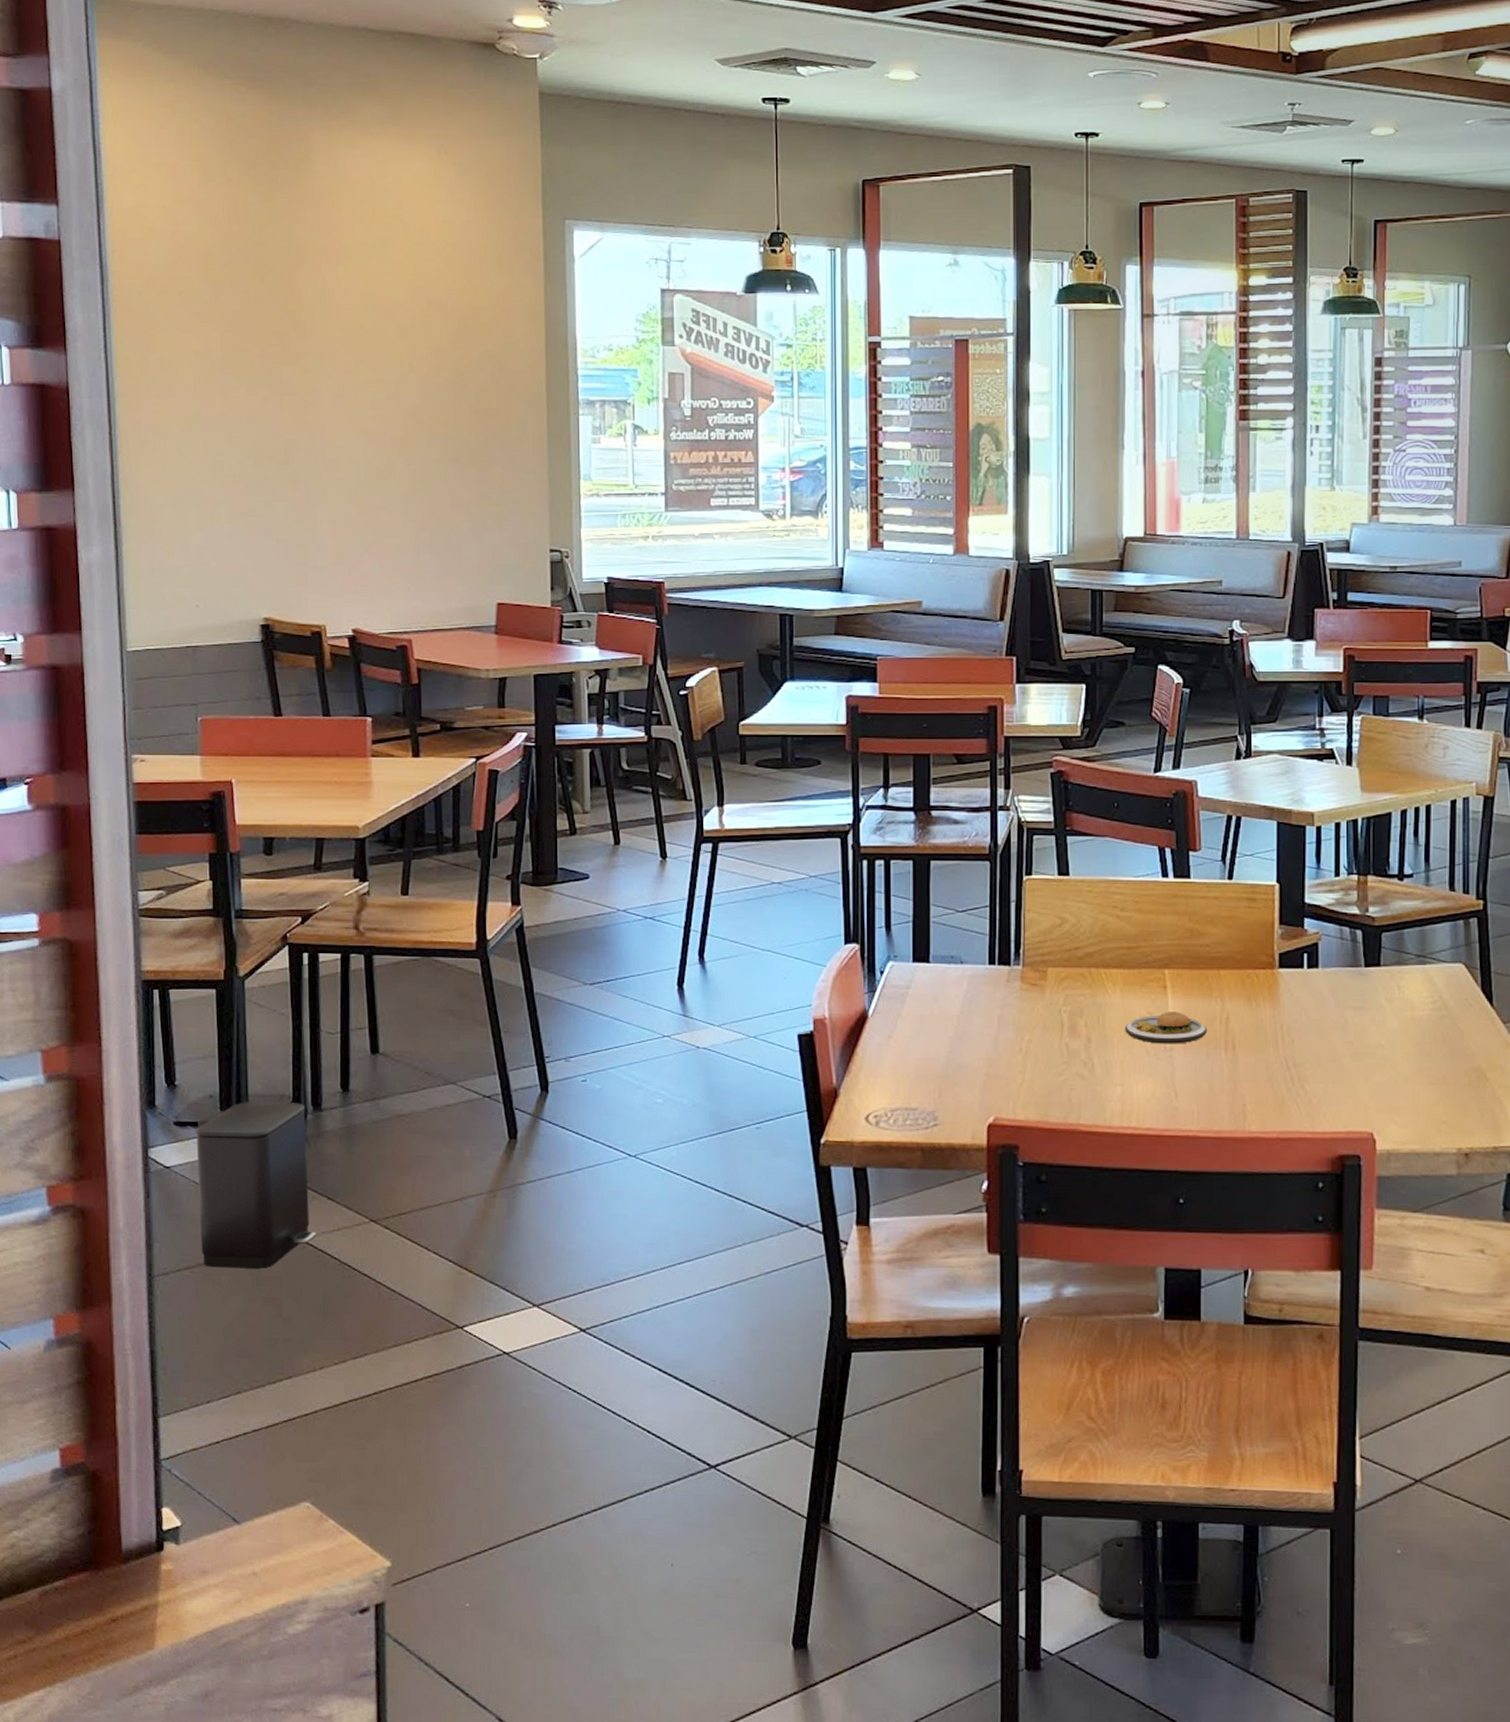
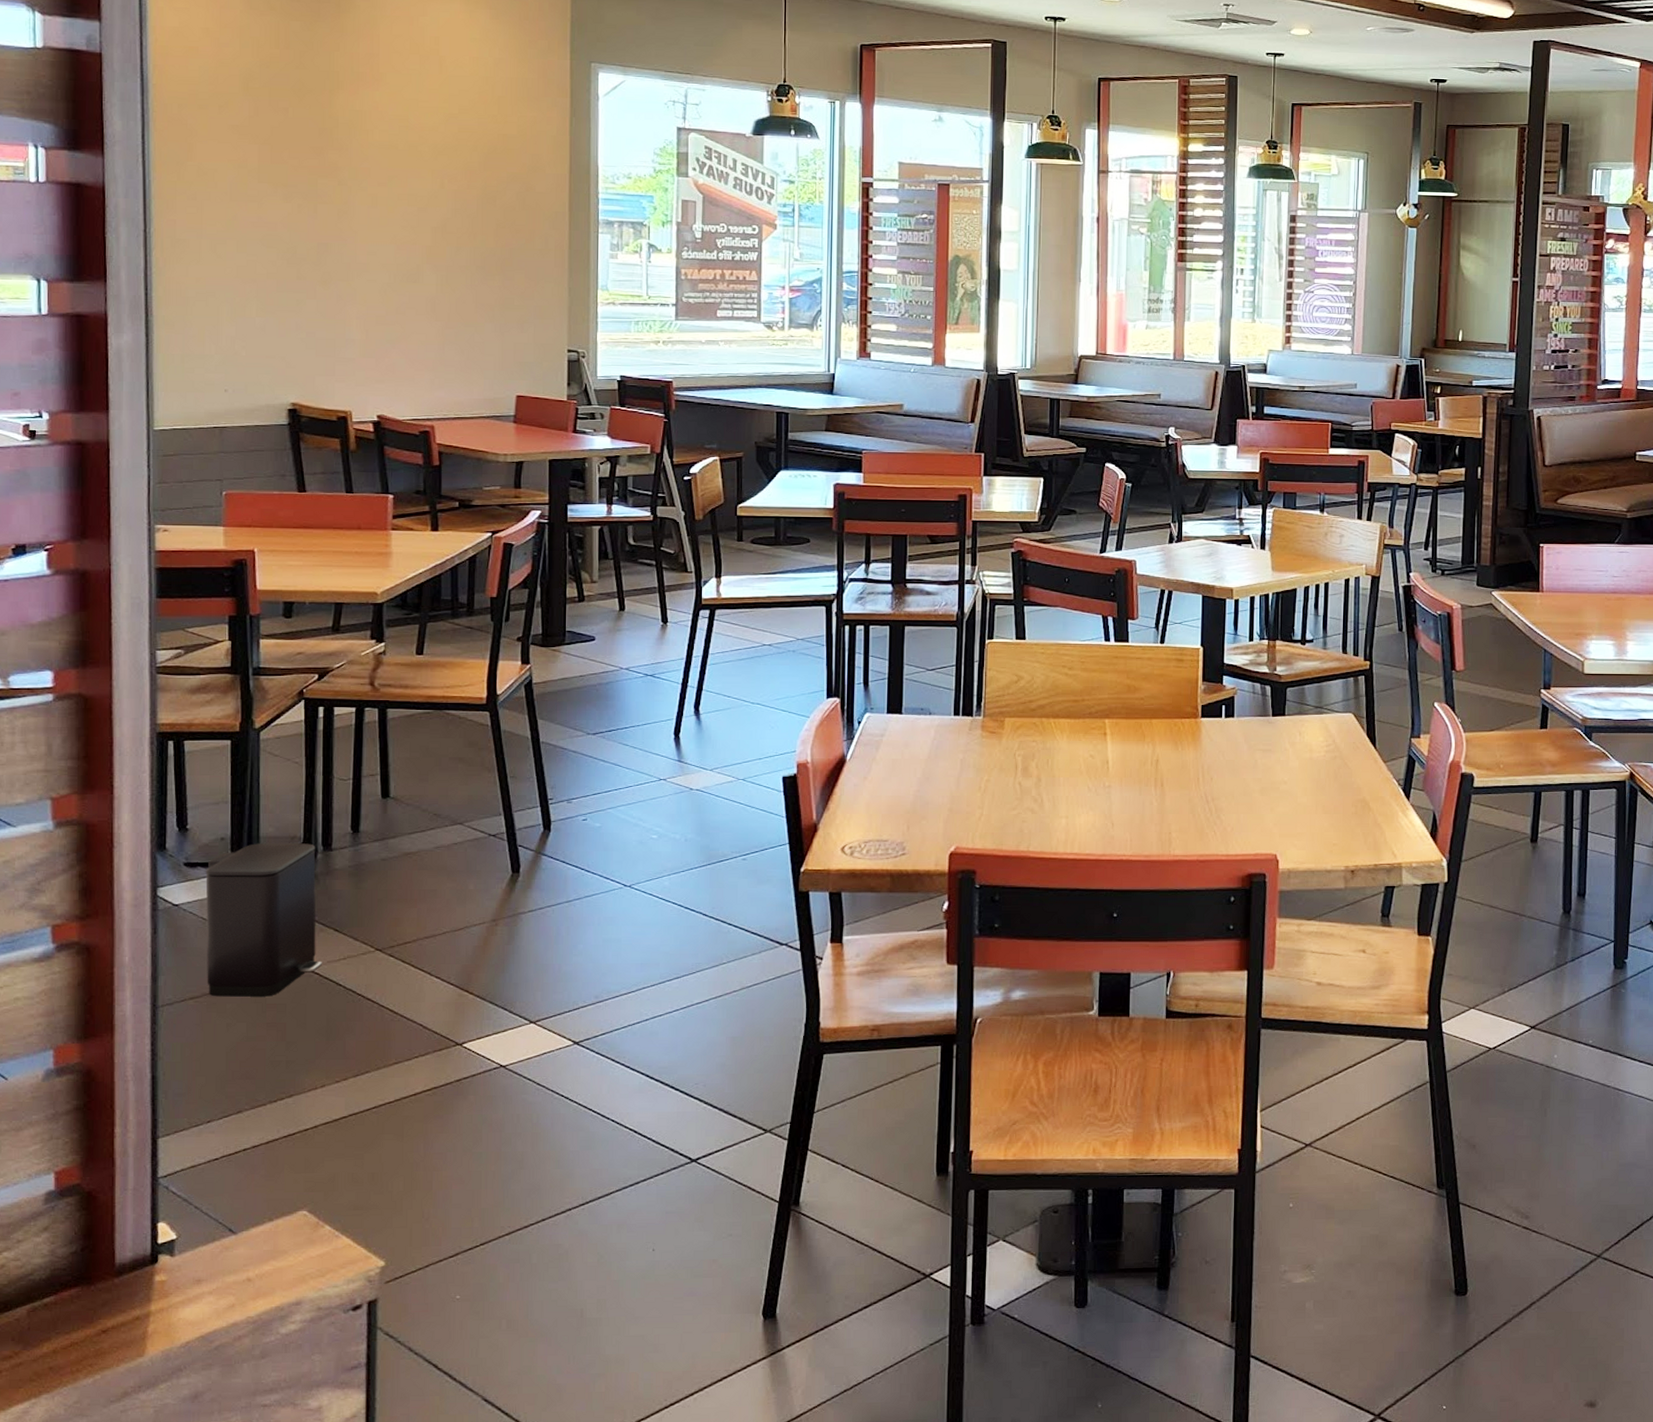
hamburger: present [1125,1012,1207,1044] -> none [1070,755,1140,782]

